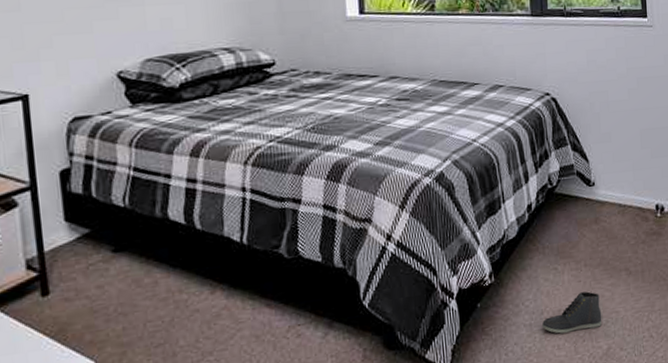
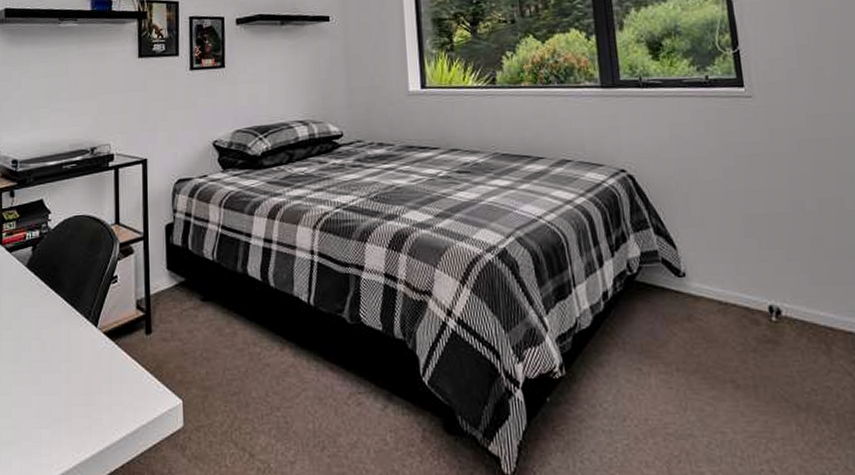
sneaker: present [541,291,602,334] -> none [624,402,703,448]

